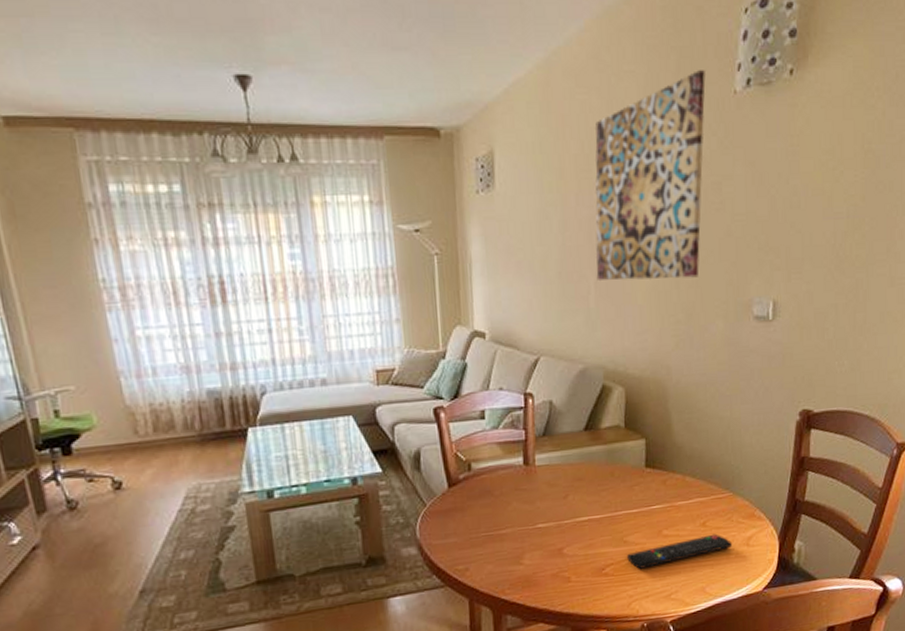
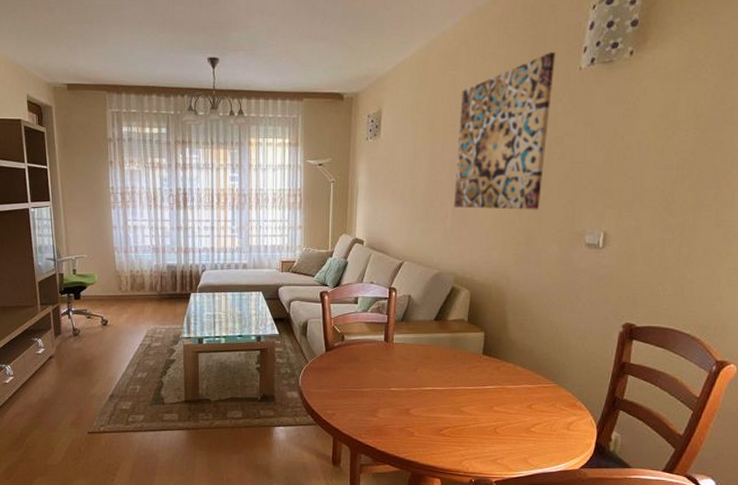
remote control: present [627,534,733,569] -> none [462,415,555,435]

